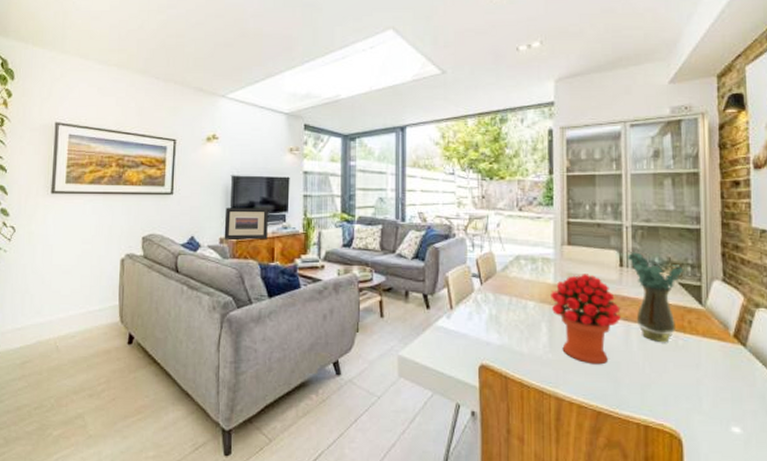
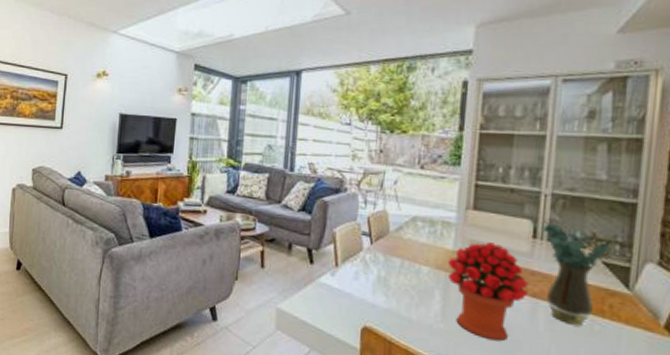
picture frame: present [224,208,268,240] -> none [109,145,154,180]

